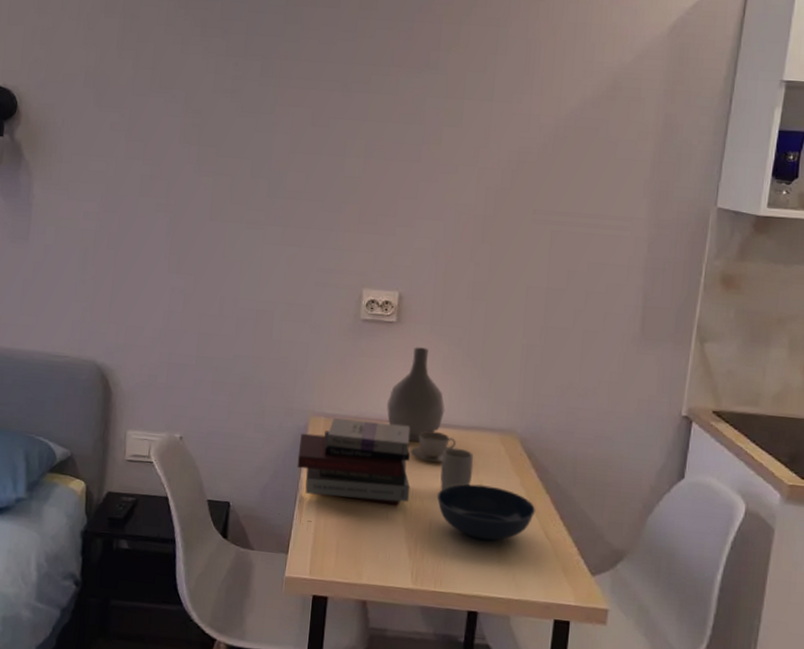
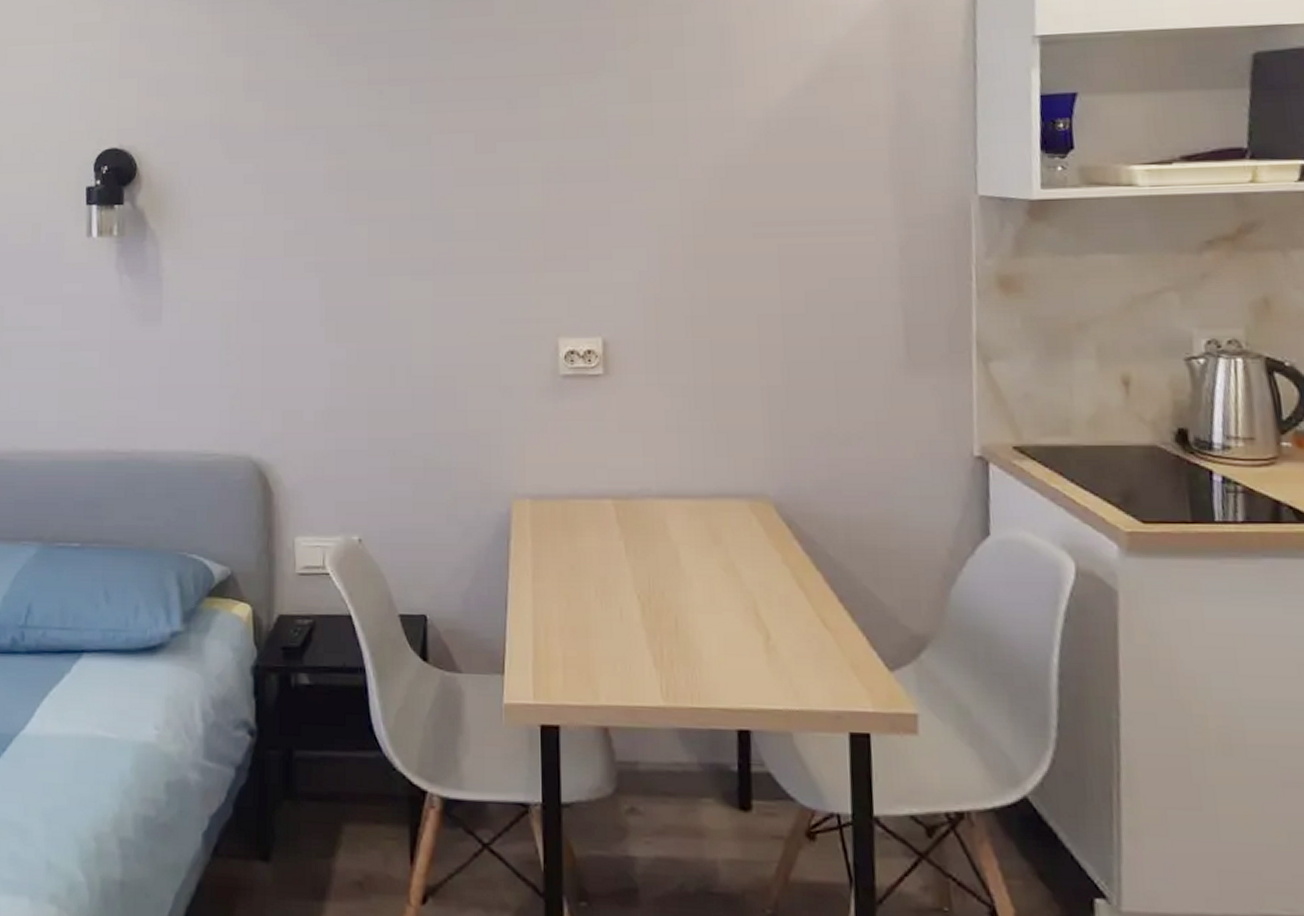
books: present [297,418,411,505] -> none [502,499,646,601]
vase: present [386,347,445,442] -> none [603,402,677,519]
teacup: present [410,430,456,462] -> none [639,504,695,542]
bowl: present [436,484,536,542] -> none [679,565,807,639]
mug: present [440,447,474,490] -> none [679,522,721,576]

